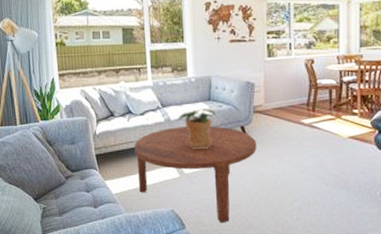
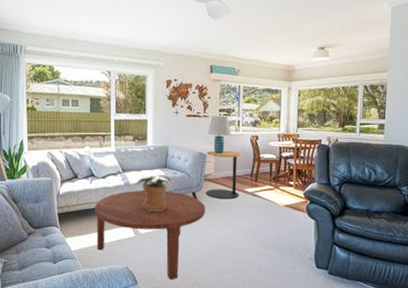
side table: none [254,78,295,133] -> present [206,150,241,199]
lamp: none [255,38,282,82] -> present [208,116,231,154]

